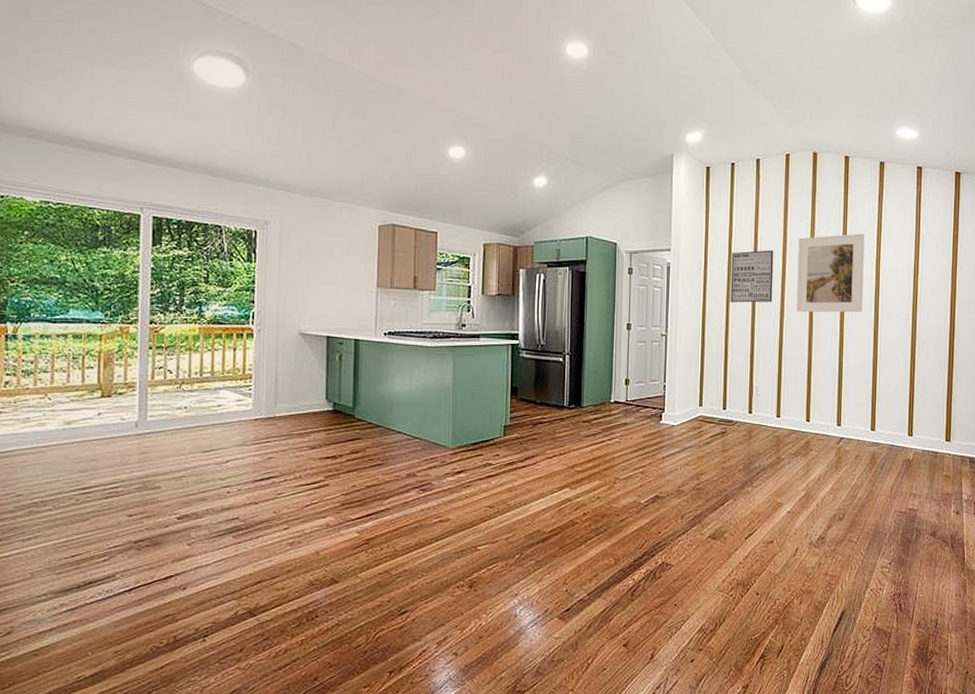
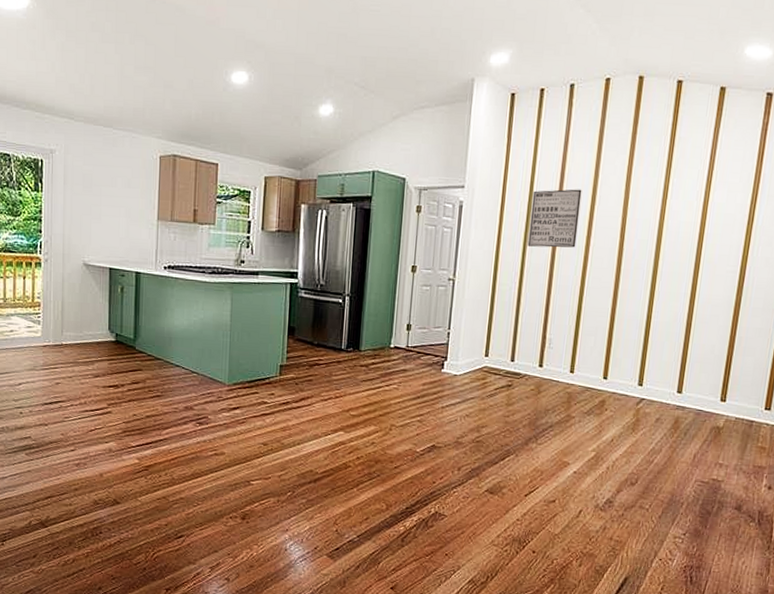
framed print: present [796,233,865,313] -> none [602,171,693,262]

